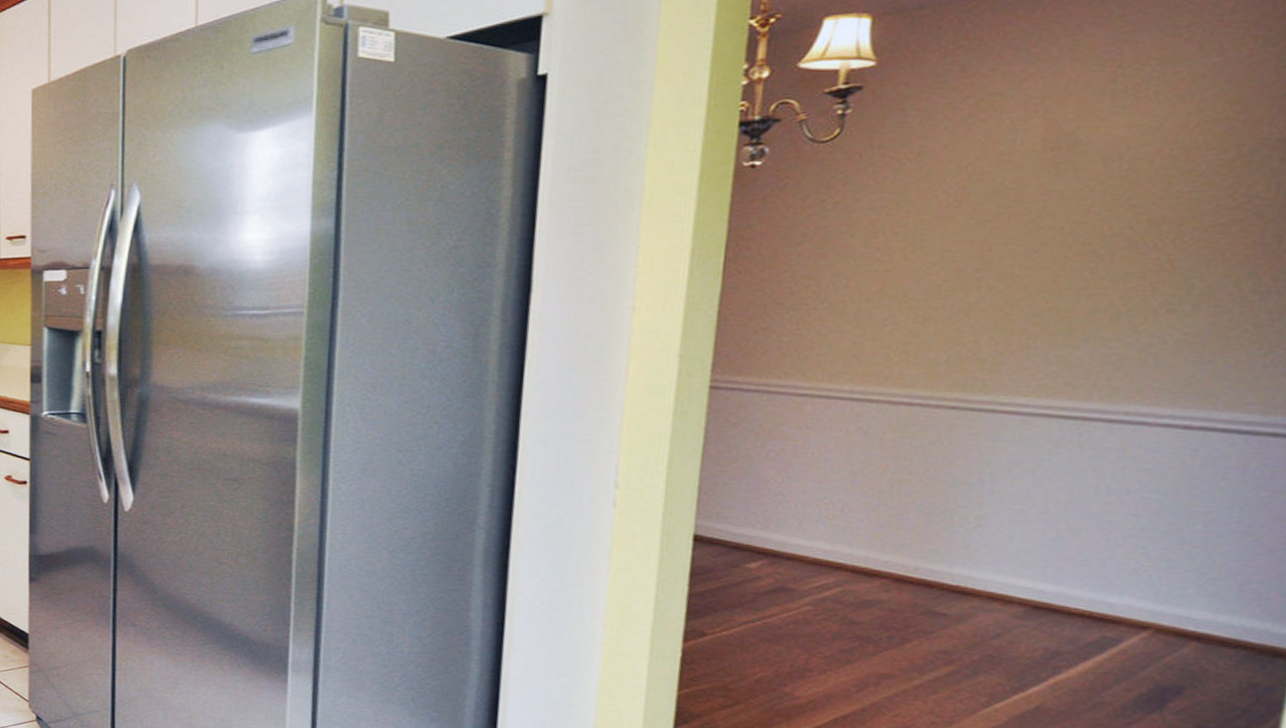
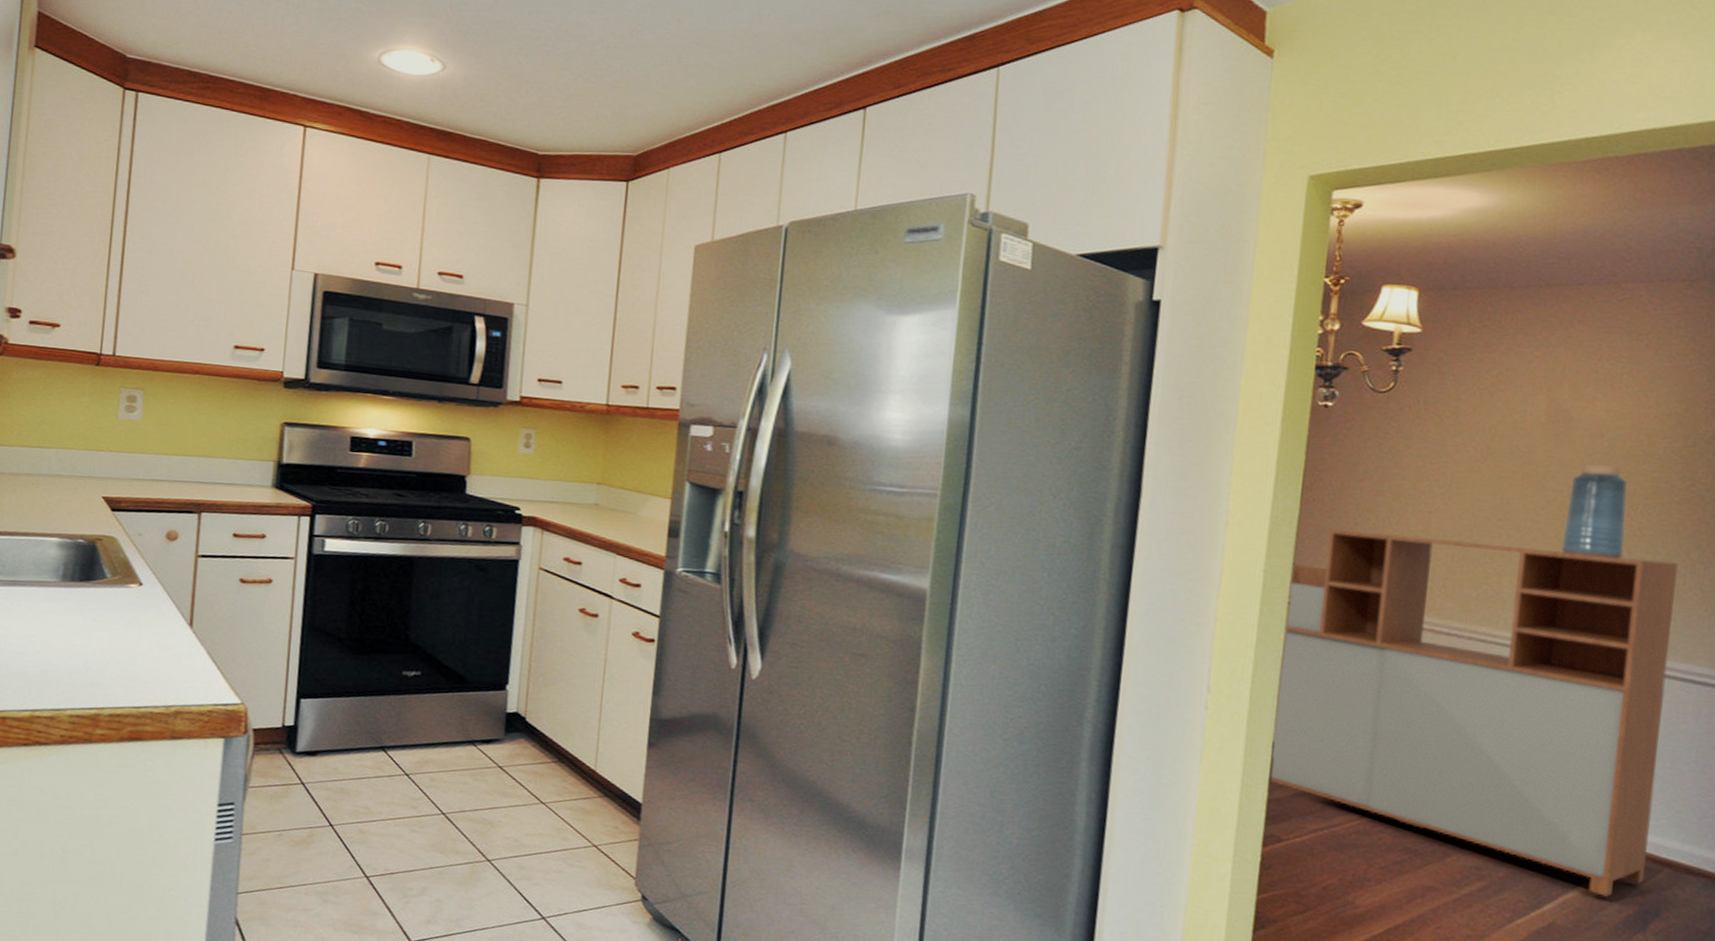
storage cabinet: none [689,295,1223,675] -> present [1268,529,1679,897]
vase: none [1060,191,1154,300] -> present [1561,463,1628,559]

